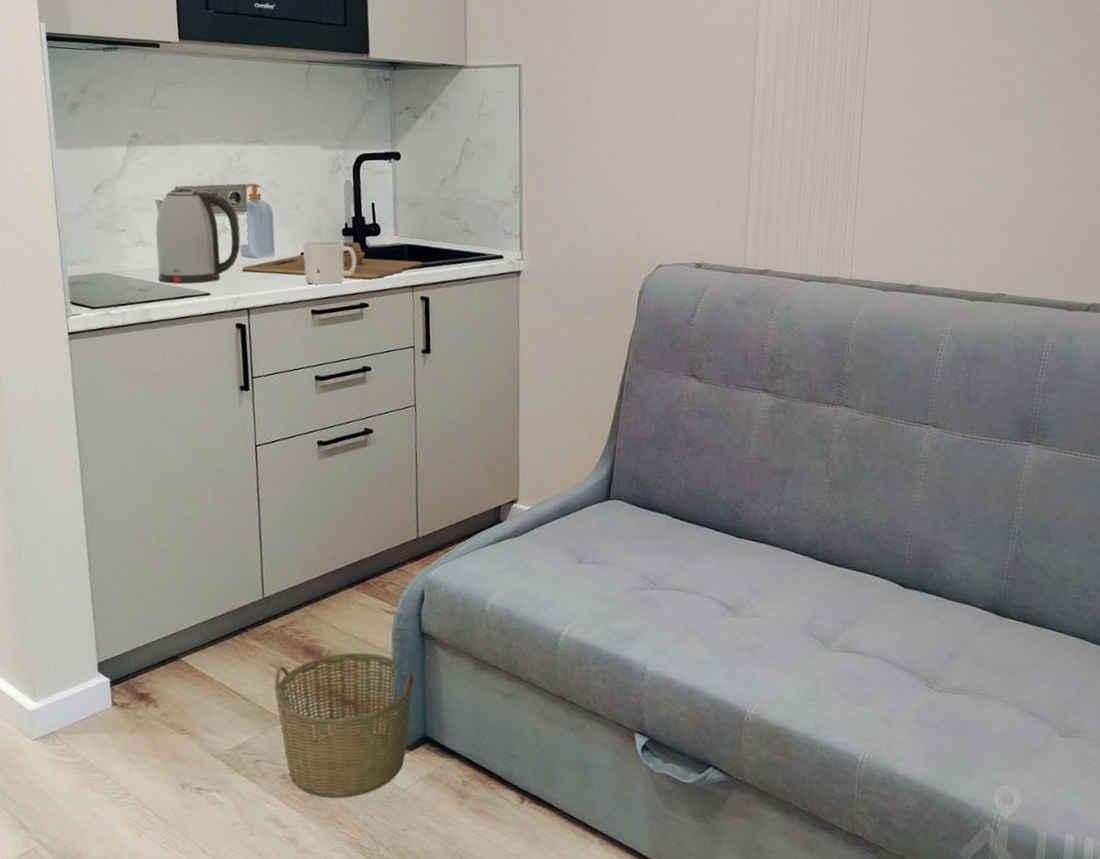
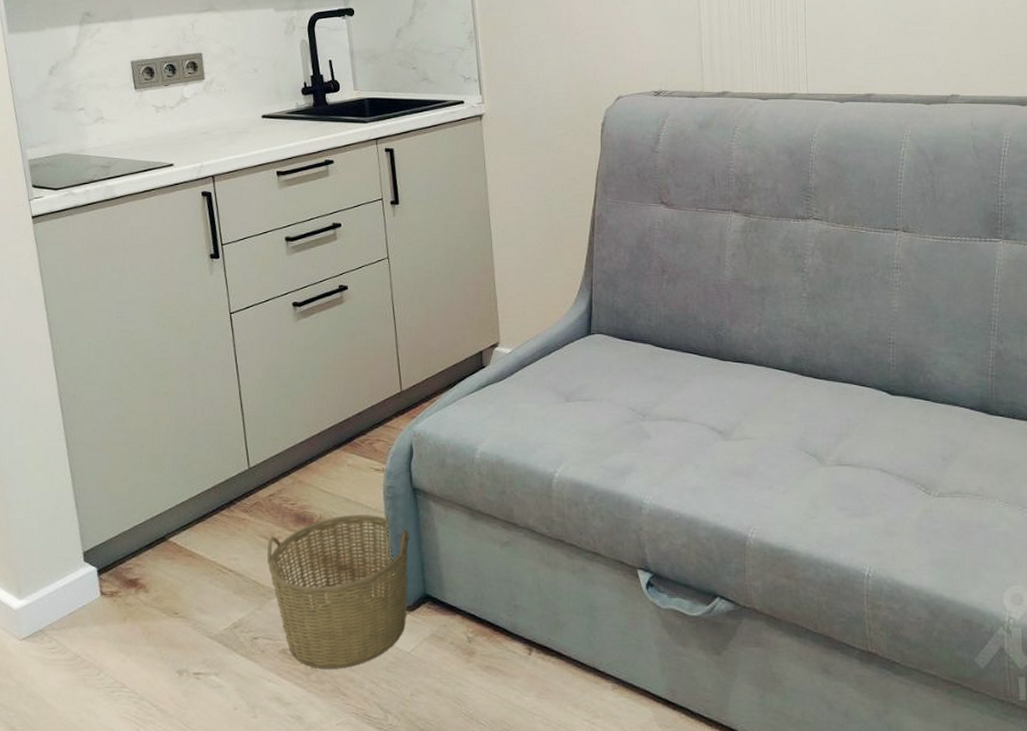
kettle: present [155,187,240,285] -> none [111,61,200,158]
soap bottle: present [237,183,276,259] -> none [195,51,236,125]
cutting board: present [242,241,423,280] -> none [204,100,385,140]
mug: present [302,240,357,286] -> none [263,100,318,146]

